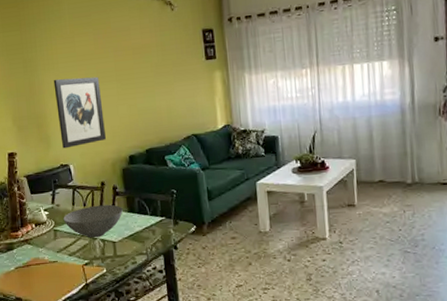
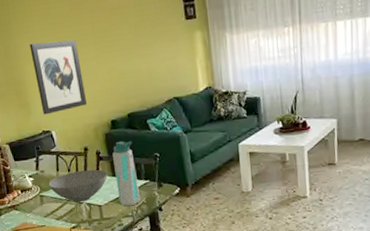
water bottle: none [129,176,156,244] -> present [112,141,141,206]

